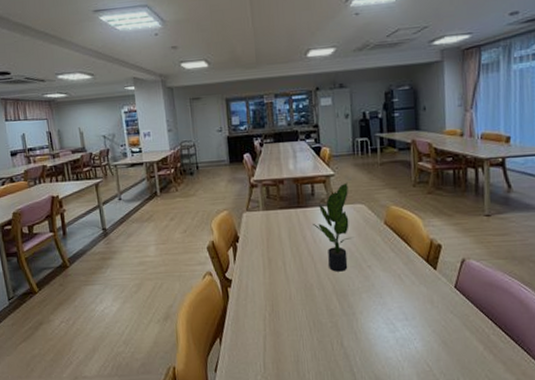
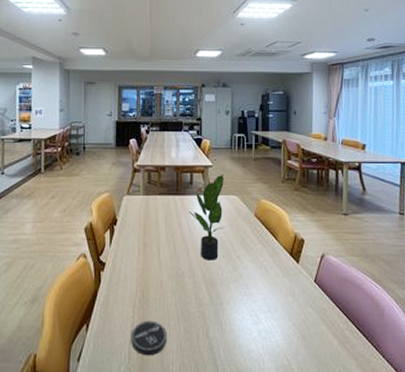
coaster: none [264,332,301,366] -> present [131,320,167,356]

